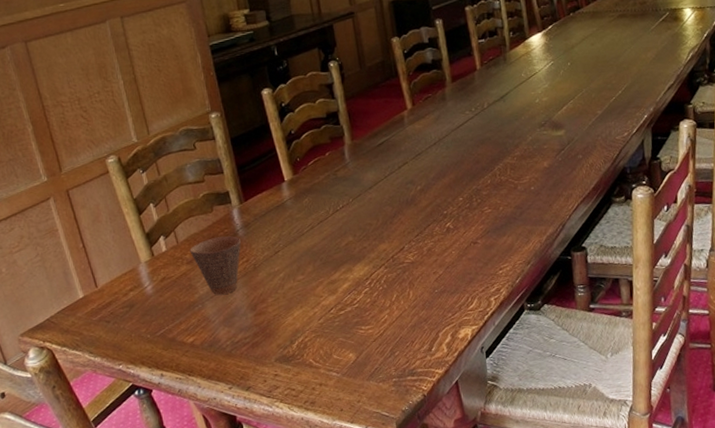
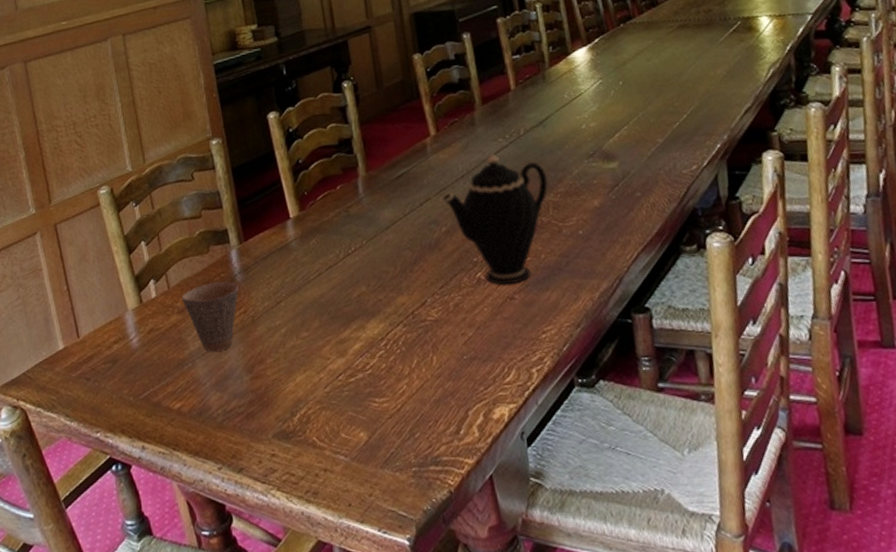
teapot: none [415,124,507,233] -> present [439,154,548,285]

